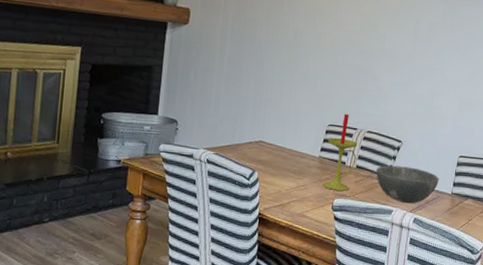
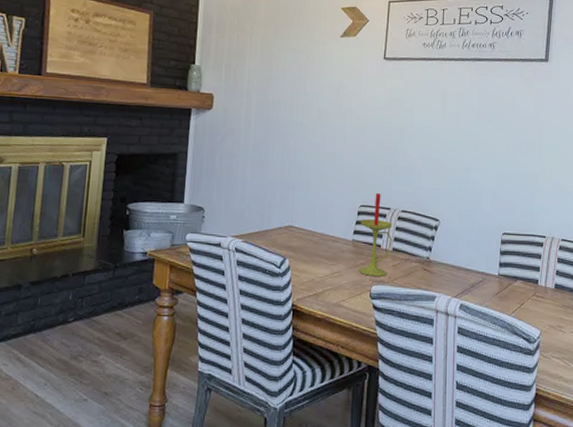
bowl: present [375,165,439,204] -> none [414,246,483,288]

